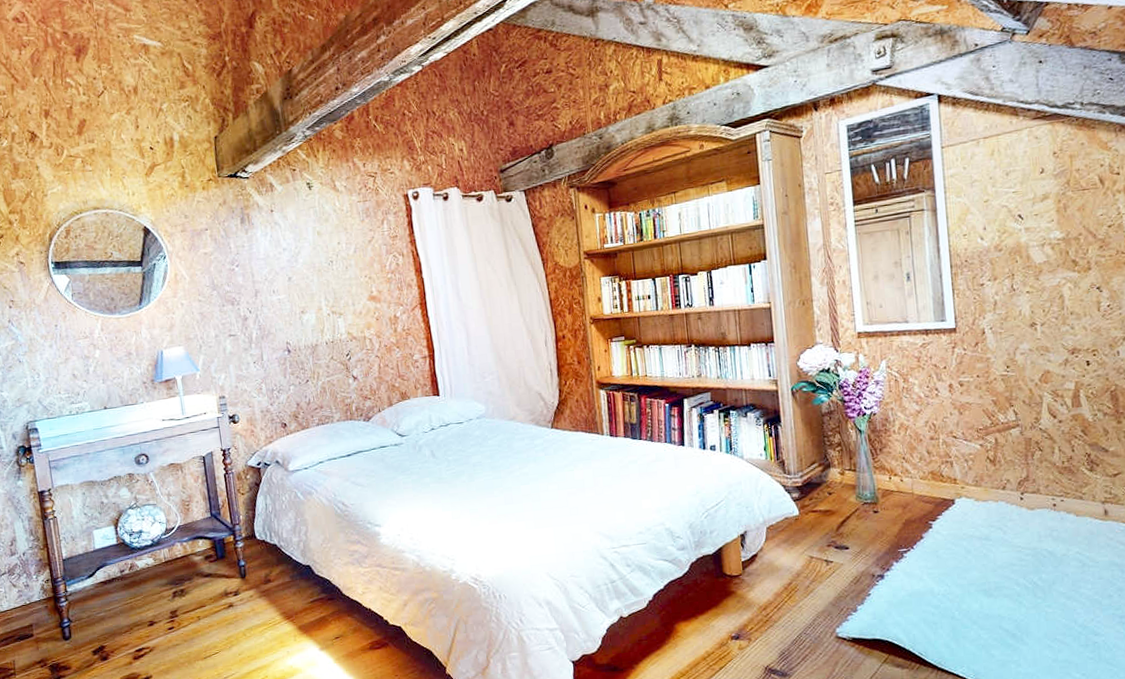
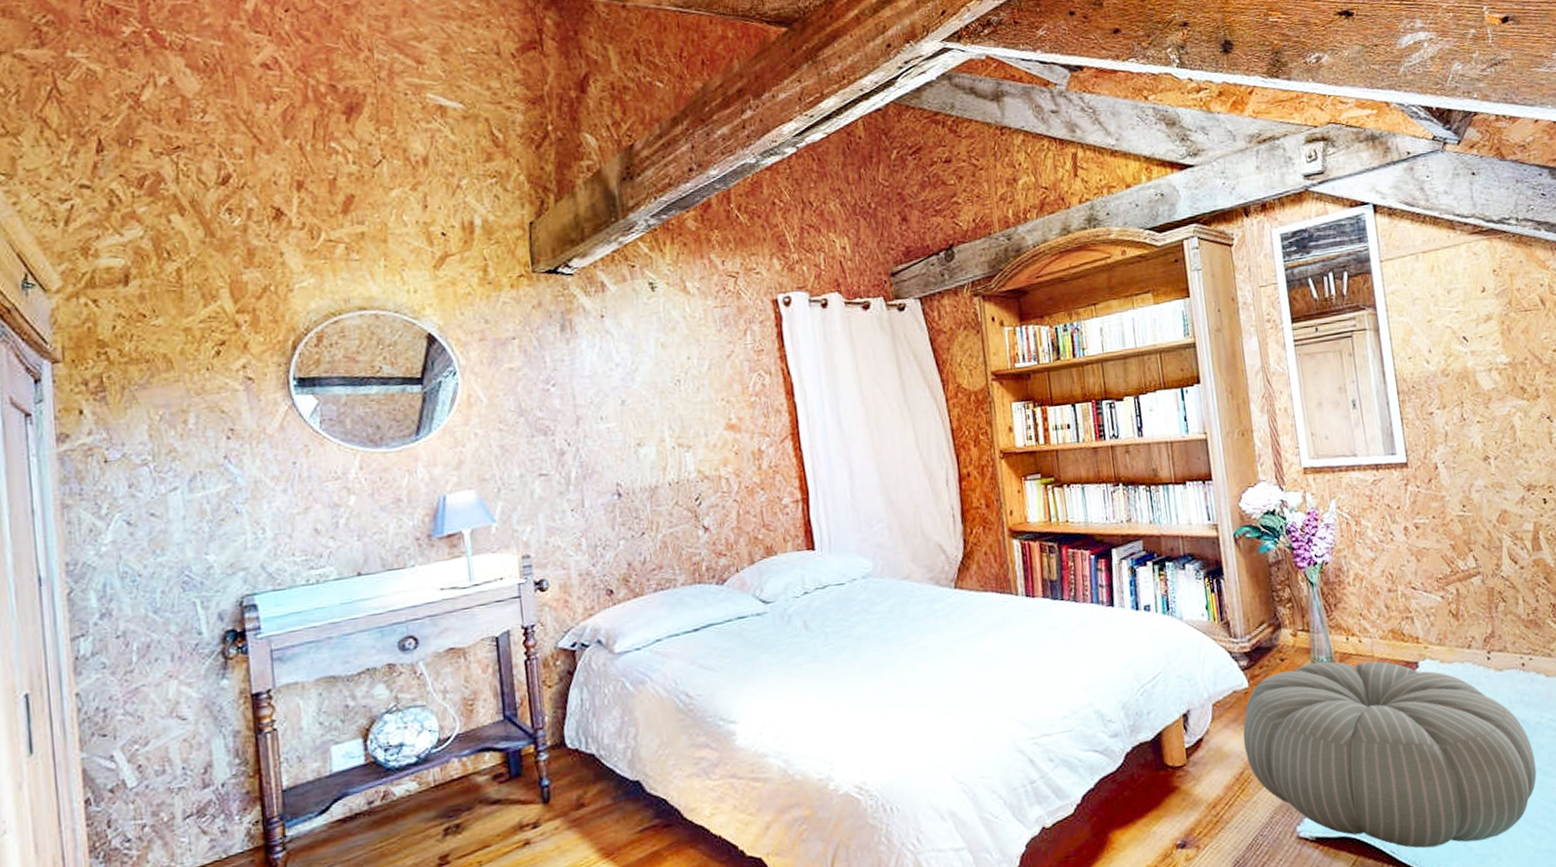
pouf: none [792,496,1060,653] -> present [1243,660,1537,848]

